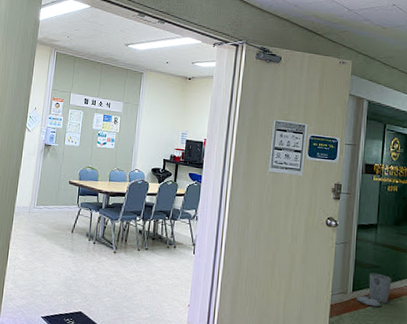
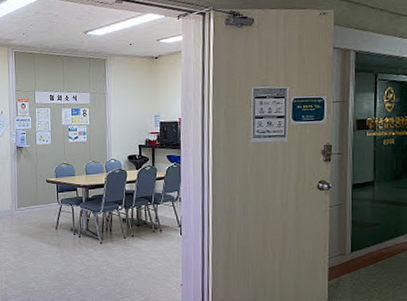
trash can: present [357,272,392,308] -> none [356,231,394,265]

